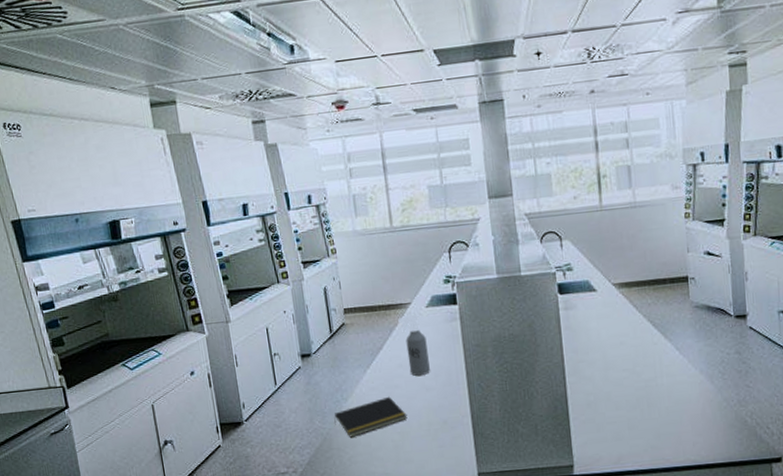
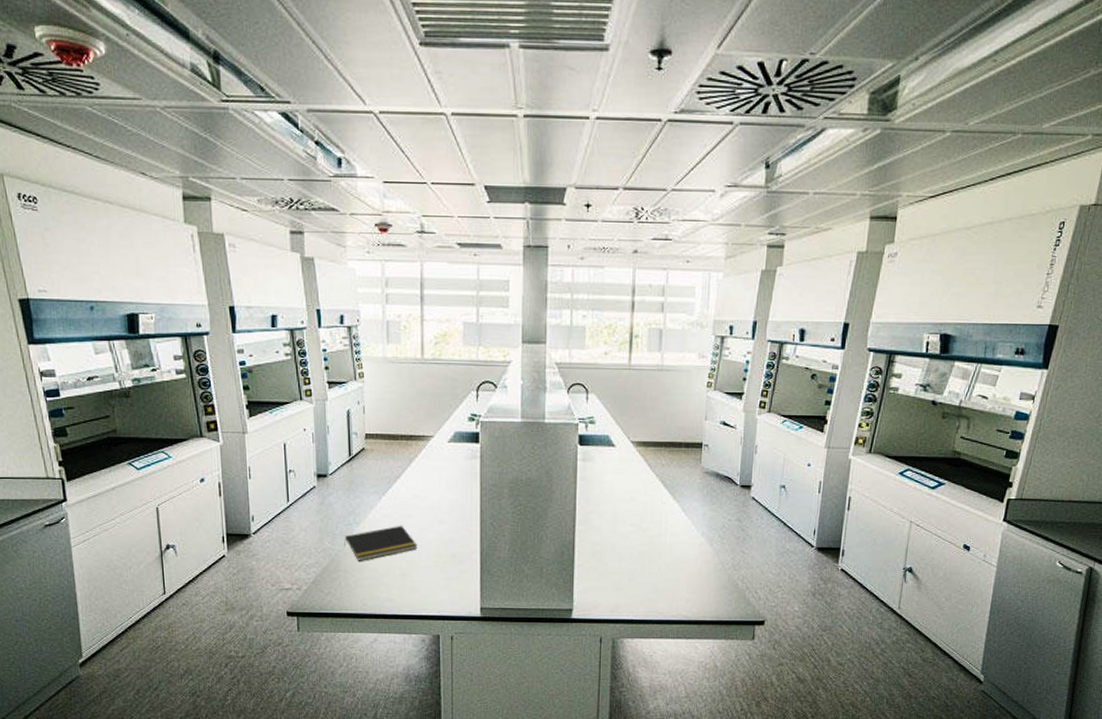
spray bottle: present [398,314,430,376] -> none [419,447,445,508]

